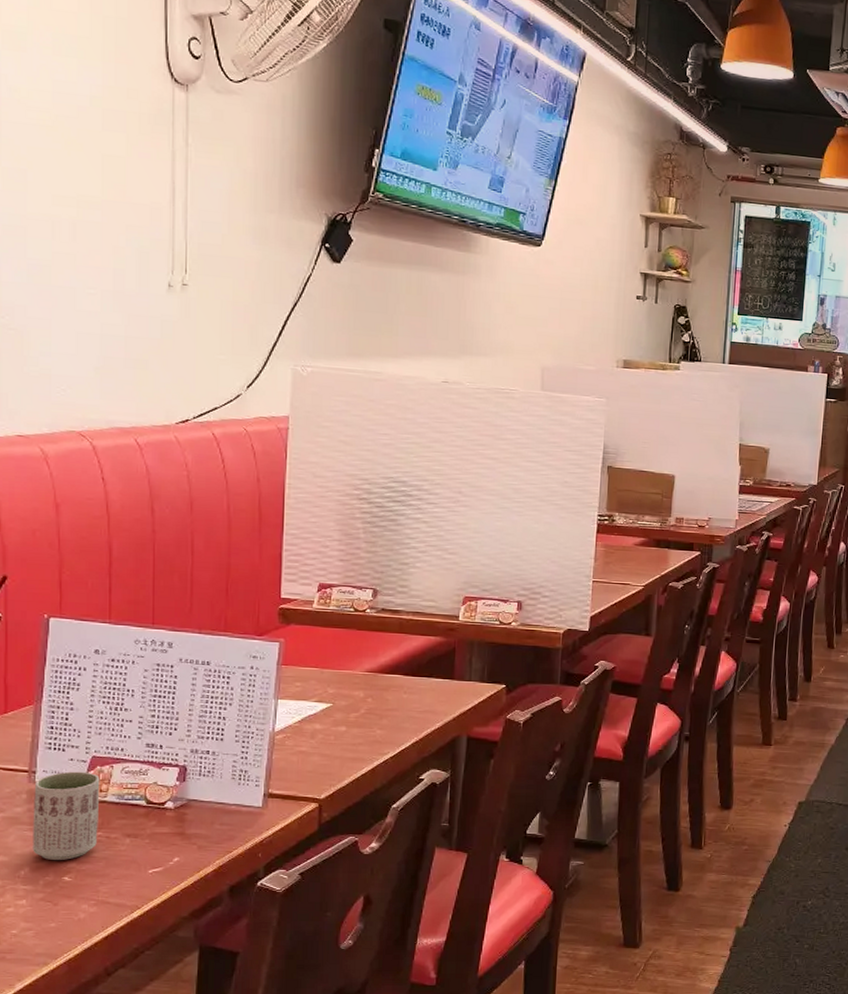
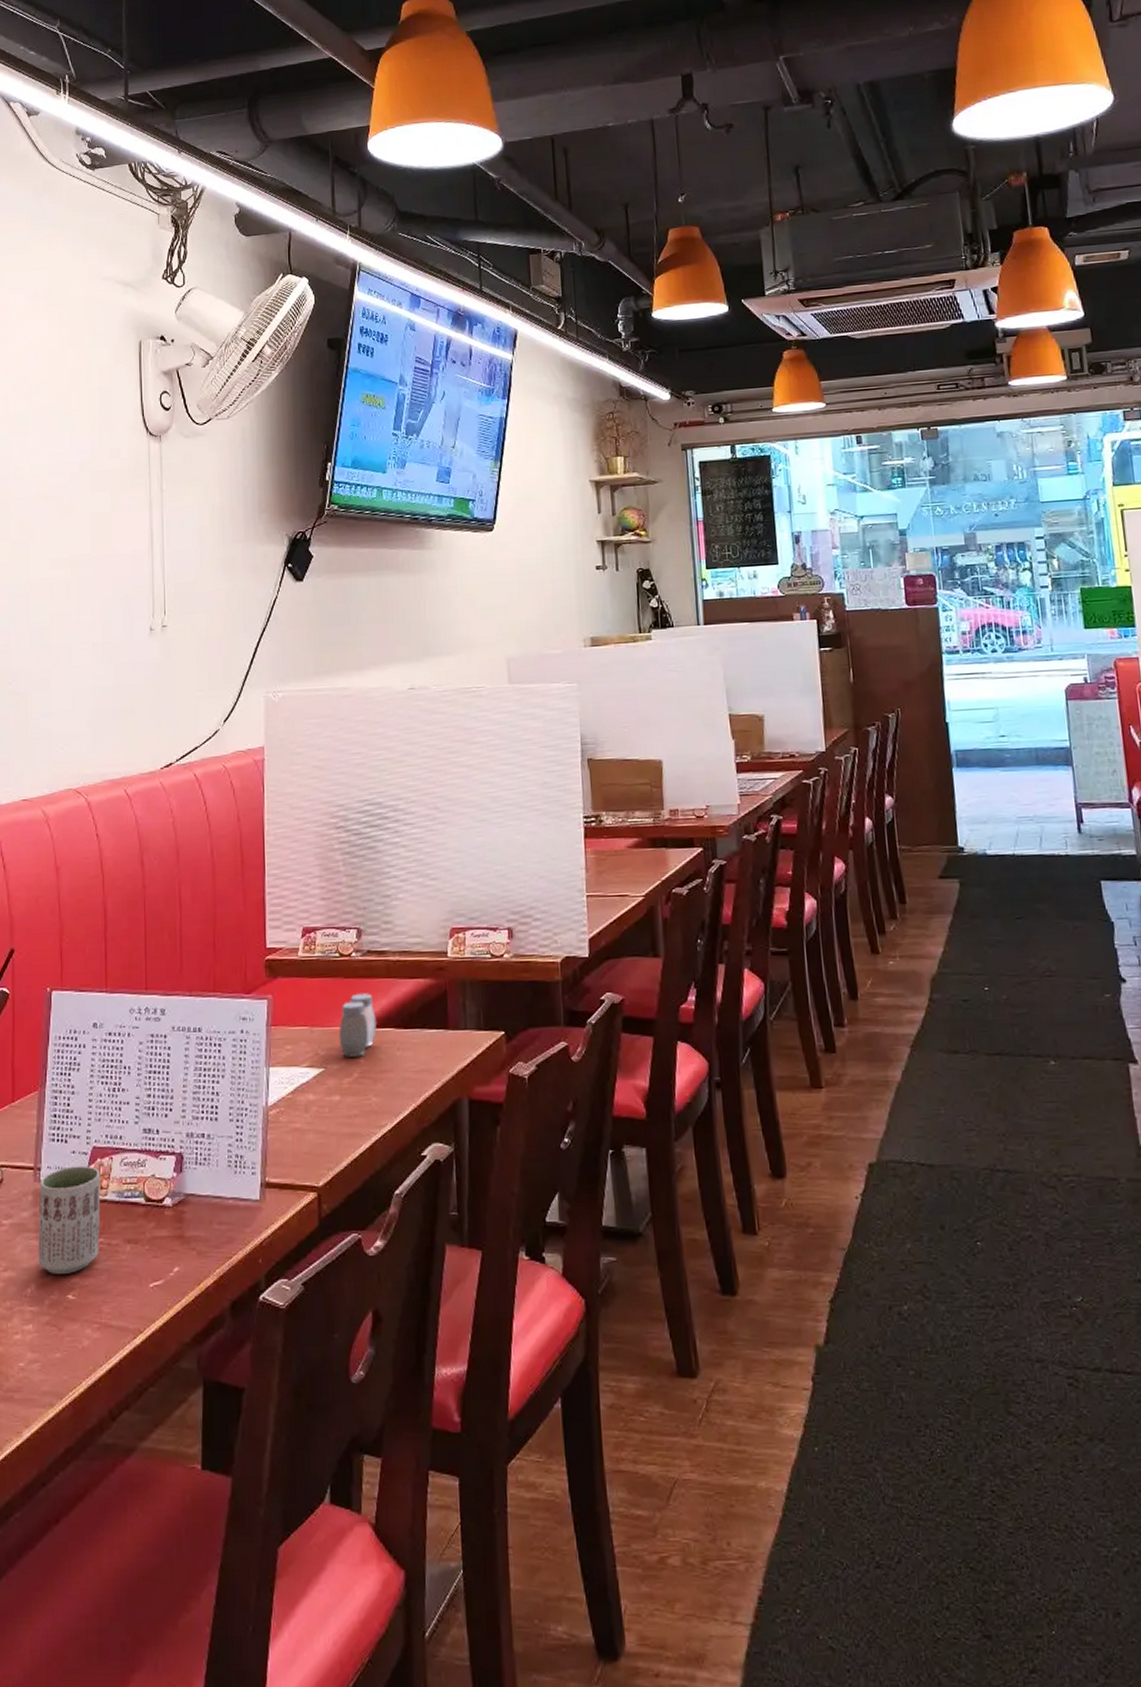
salt and pepper shaker: none [348,644,387,696] -> present [339,993,378,1057]

